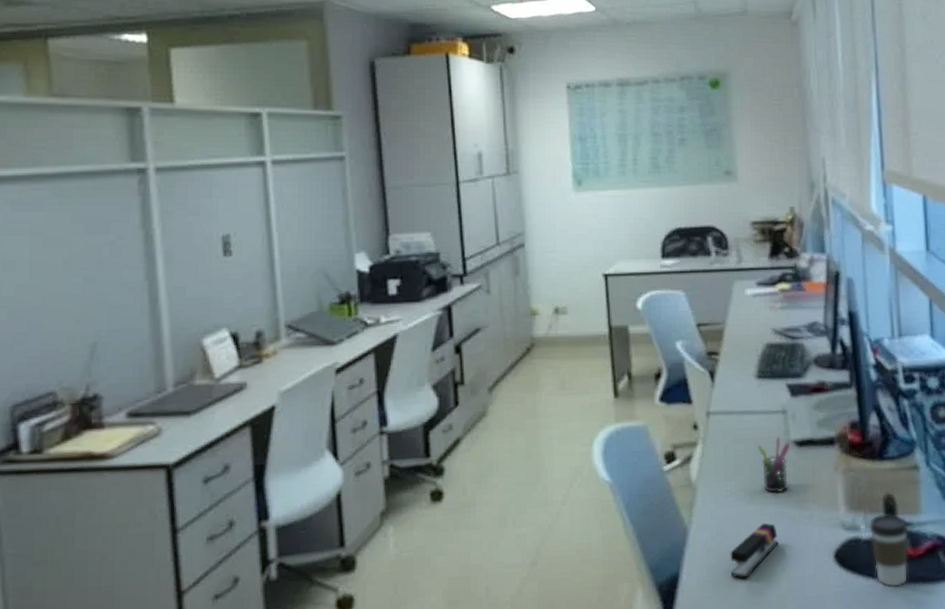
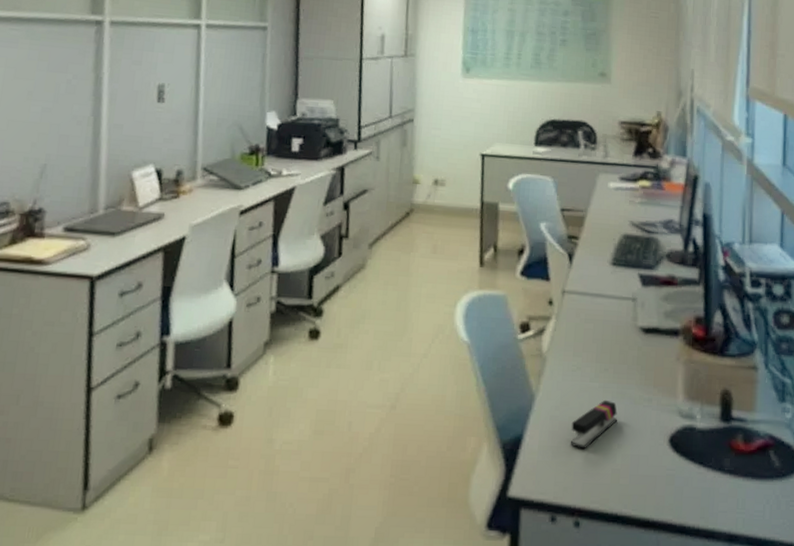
pen holder: present [757,436,790,494] -> none [606,321,637,374]
coffee cup: present [869,513,909,587] -> none [704,406,743,478]

